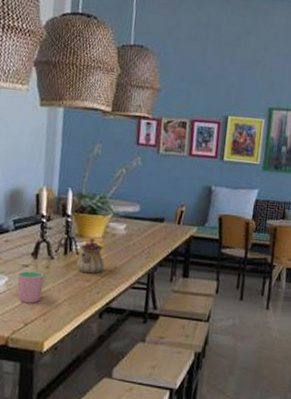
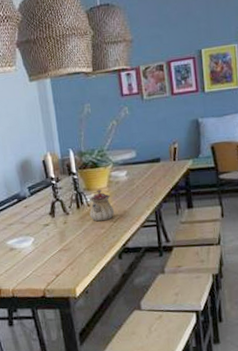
cup: present [17,271,44,304] -> none [42,228,66,257]

